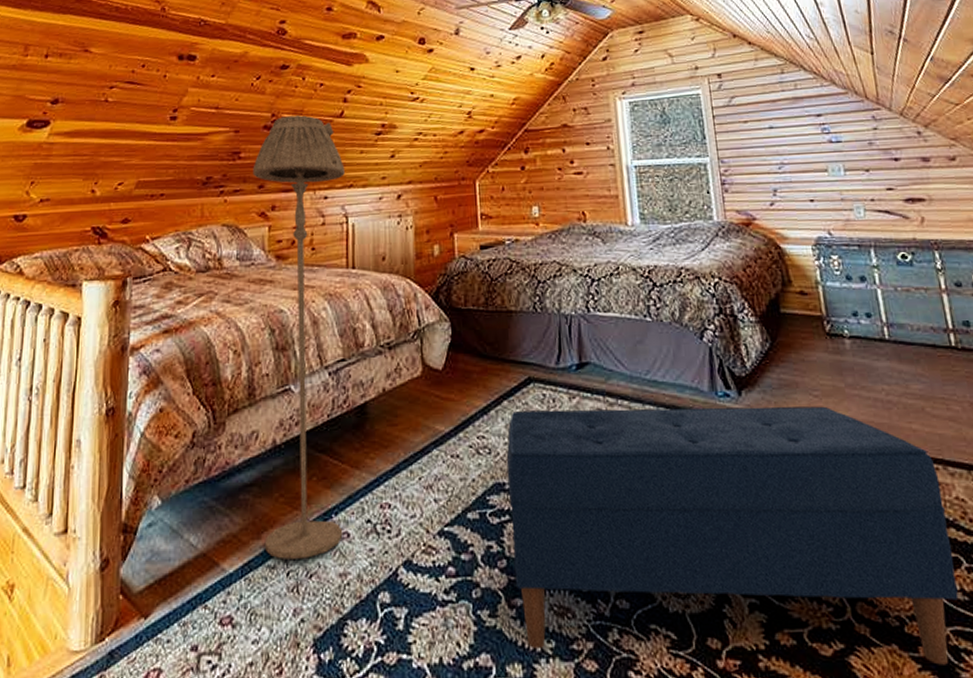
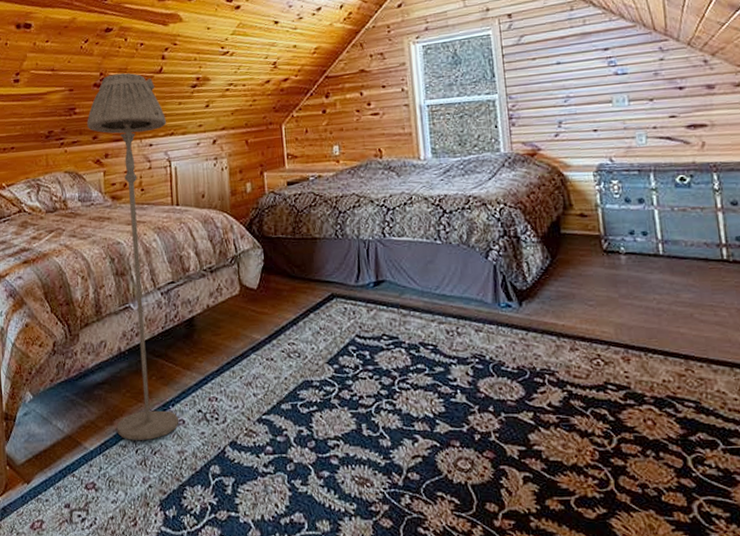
bench: present [506,406,959,665] -> none [313,314,713,527]

